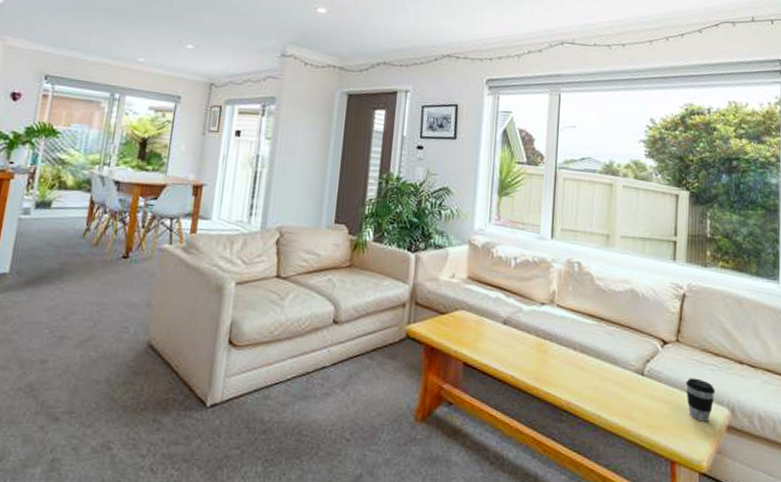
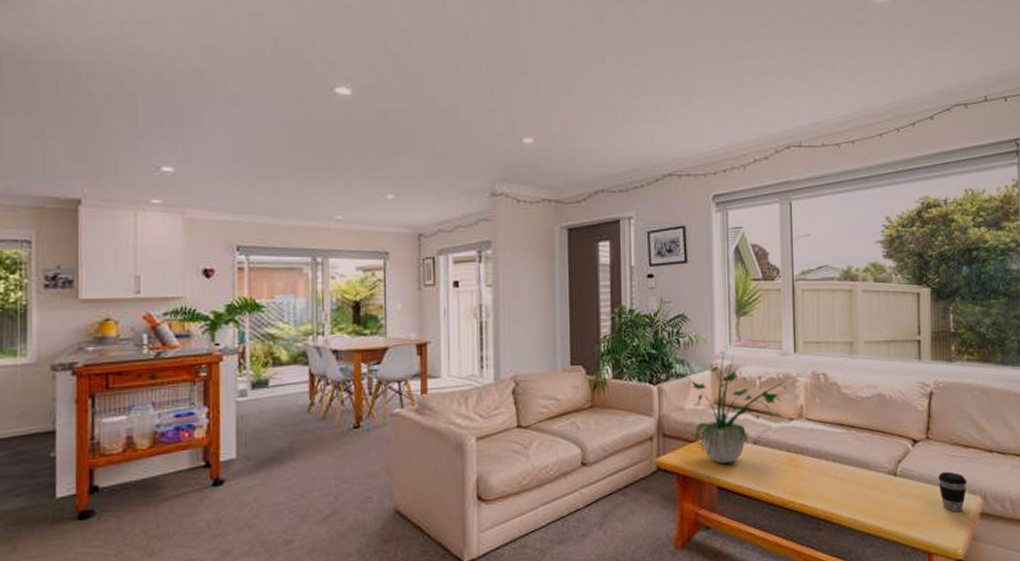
potted plant: none [444,228,542,340] -> present [692,351,788,463]

